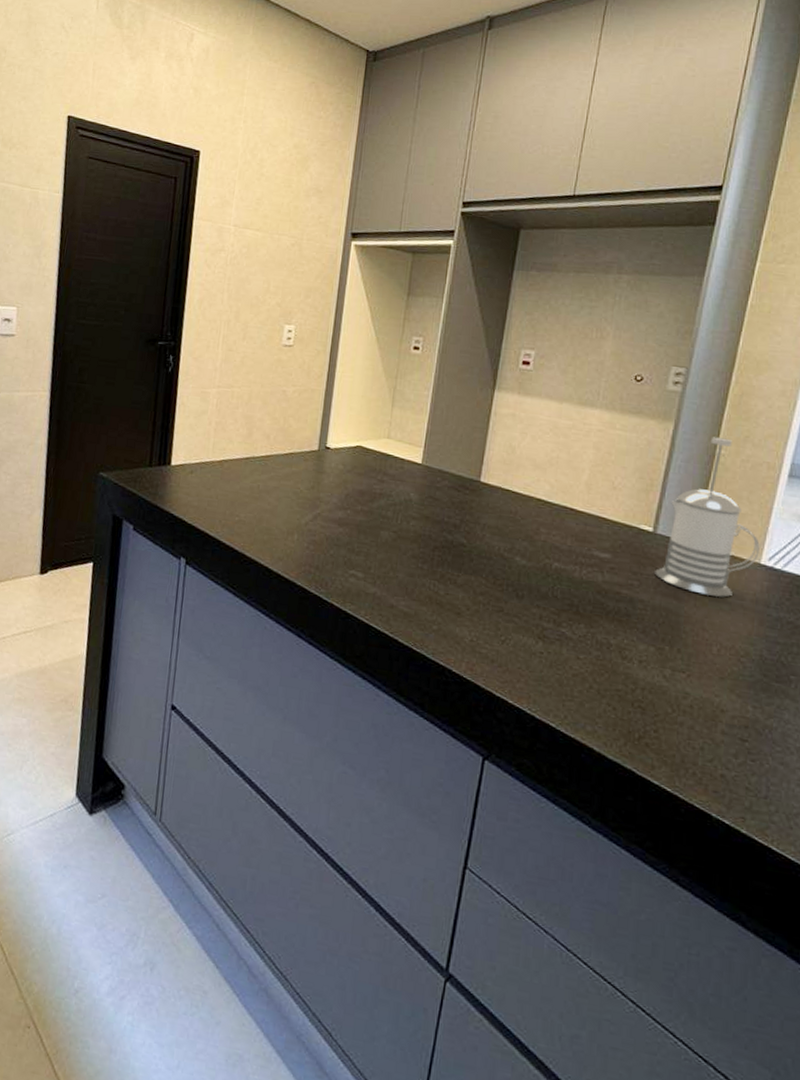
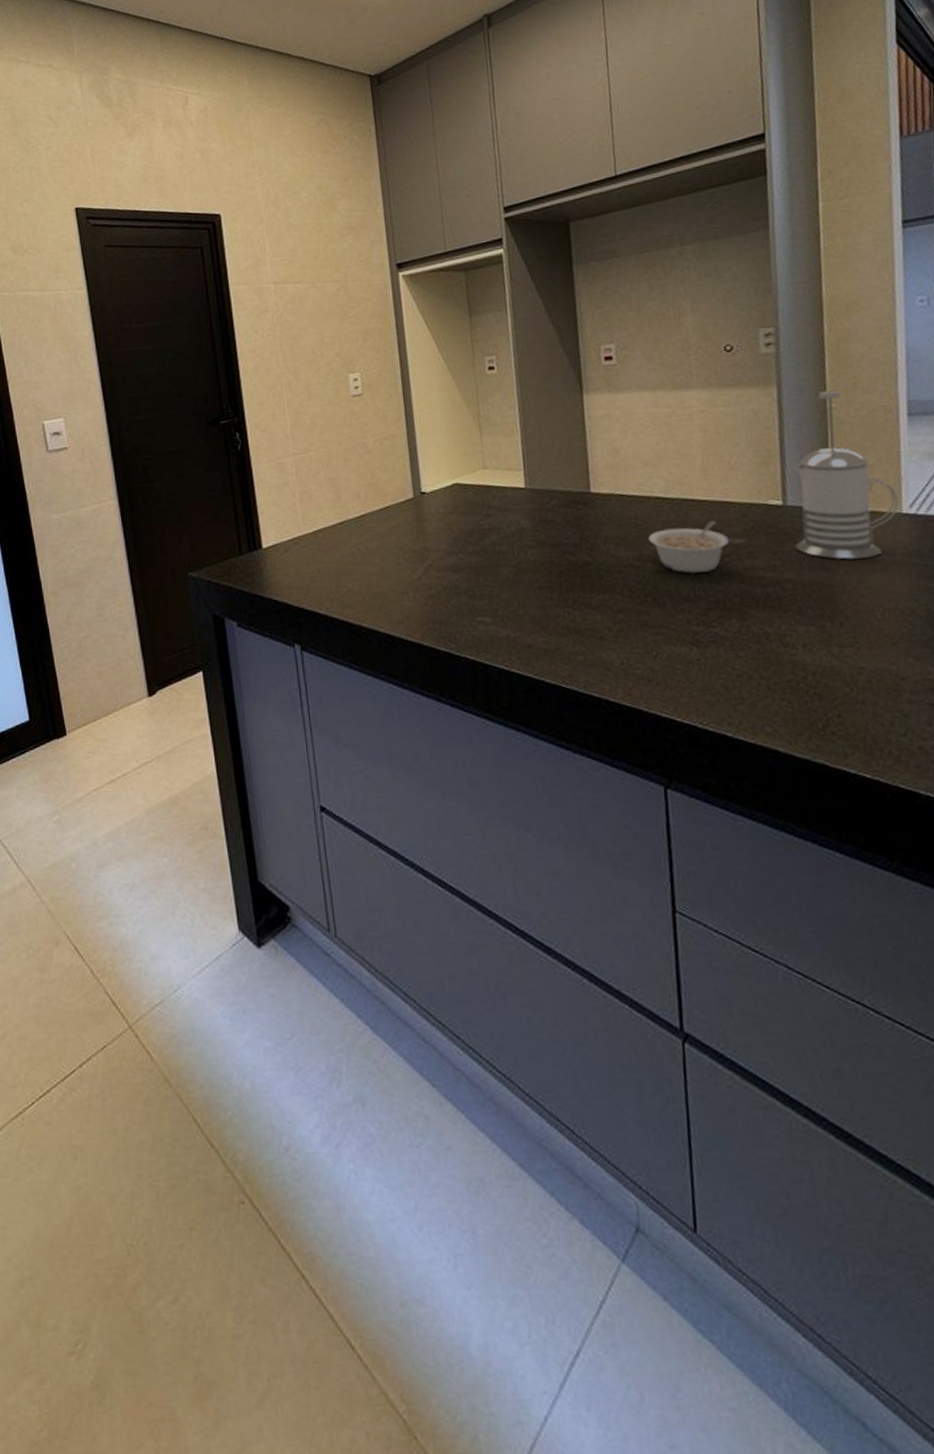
legume: none [522,529,596,577] -> present [648,520,730,573]

